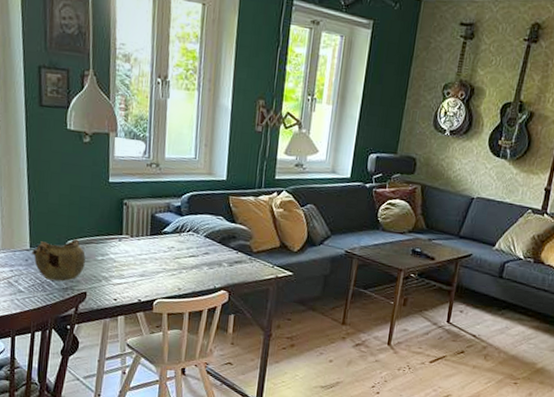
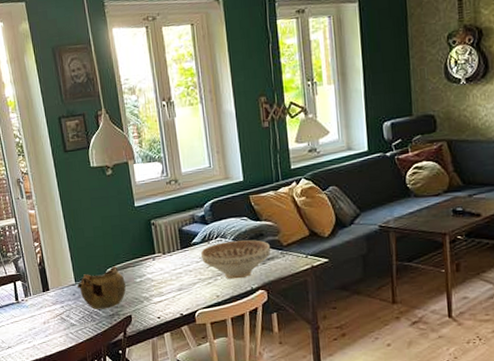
decorative bowl: none [170,236,241,277] -> present [201,239,271,279]

